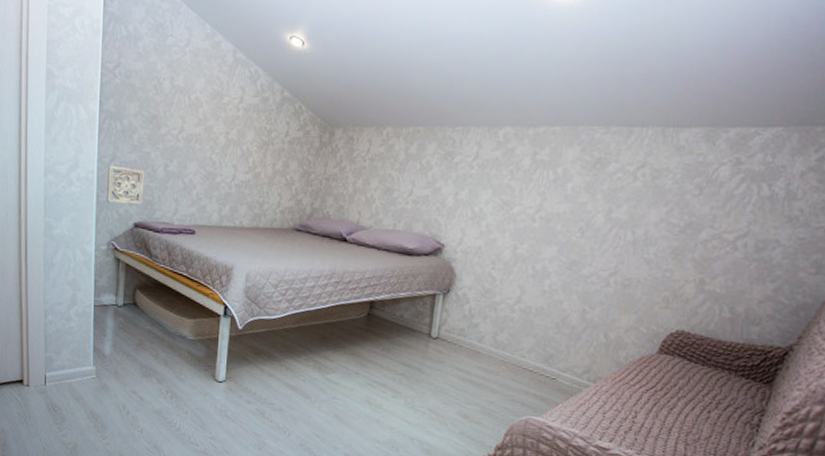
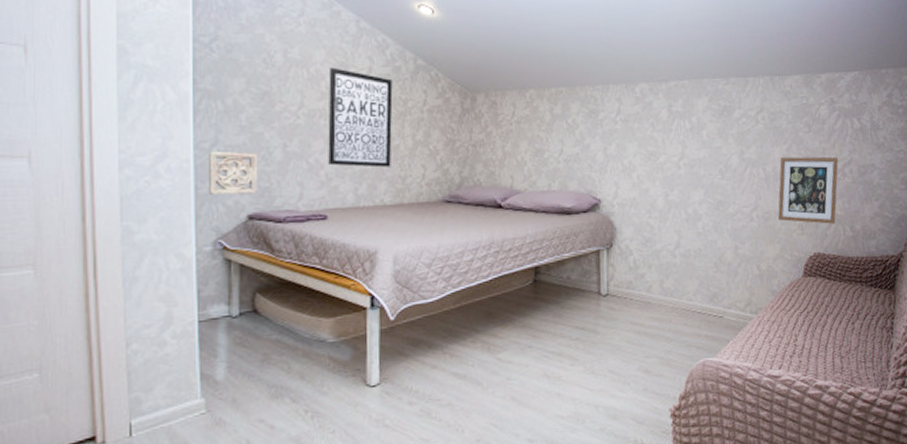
wall art: none [200,95,260,193] -> present [328,67,393,168]
picture frame: none [640,221,732,302] -> present [778,156,839,224]

